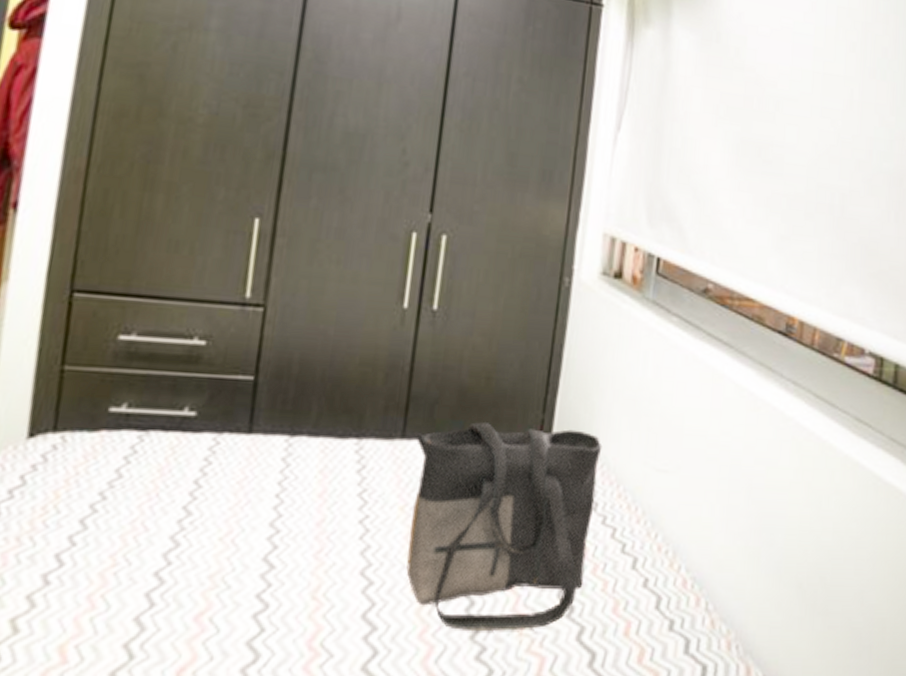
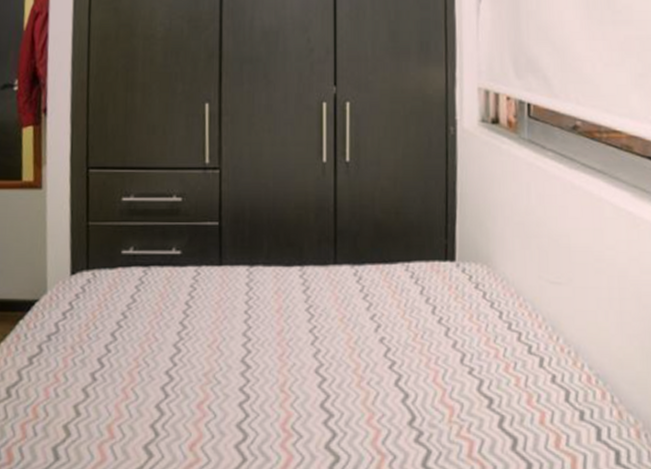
tote bag: present [406,422,603,632] -> none [342,249,500,419]

